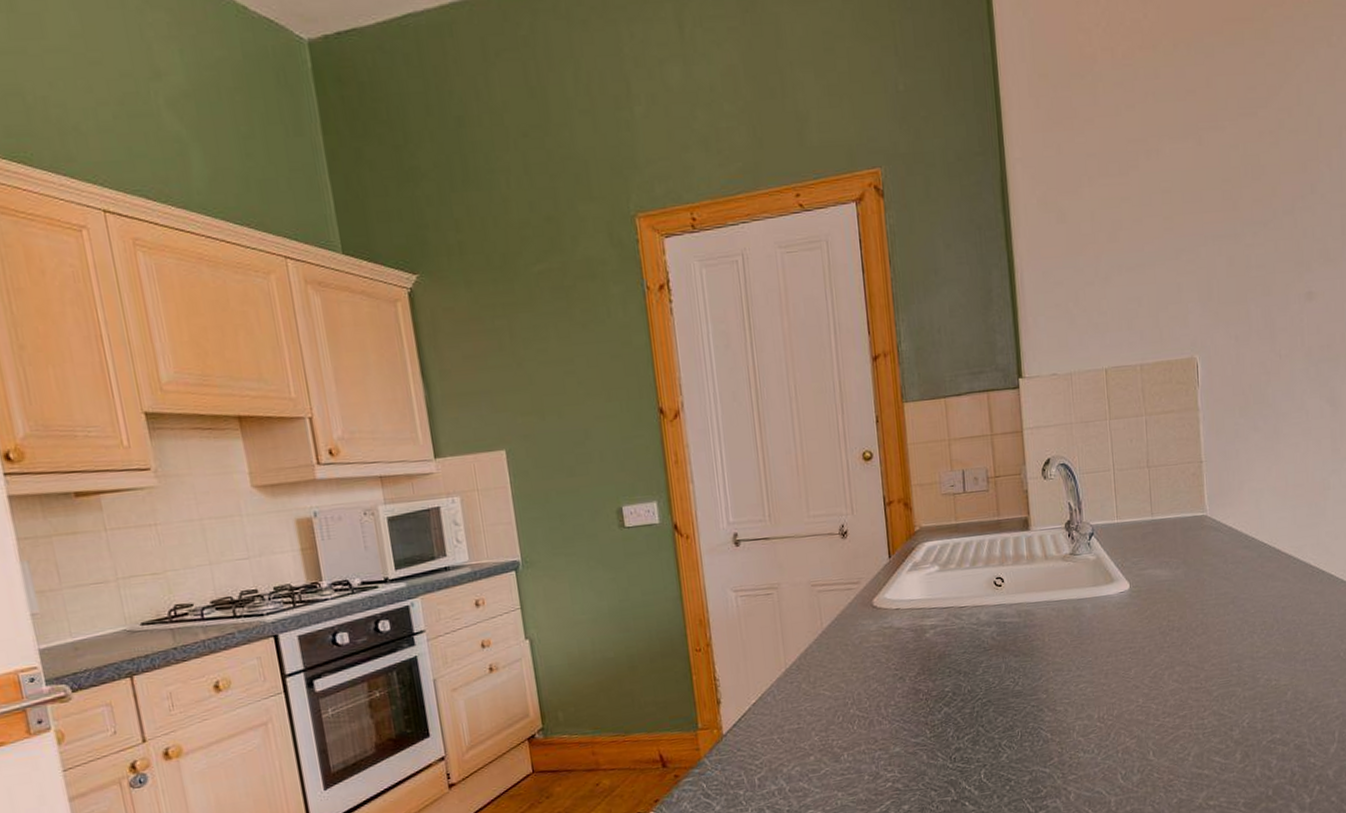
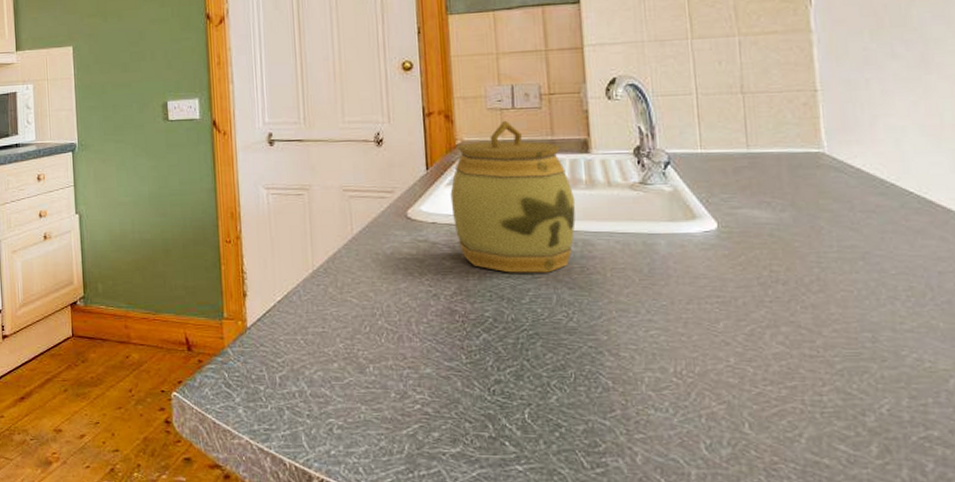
jar: none [911,504,1019,649] -> present [450,120,576,273]

